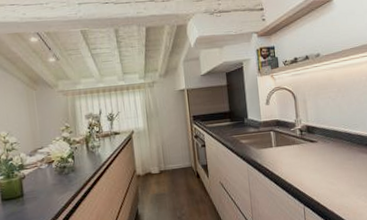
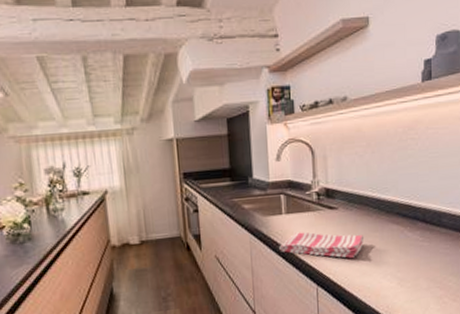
dish towel: none [271,161,341,182] -> present [279,232,365,258]

